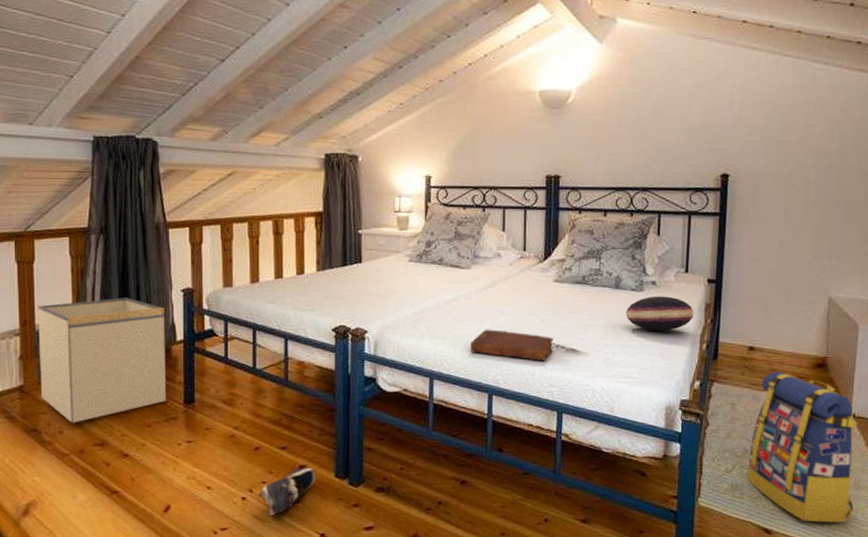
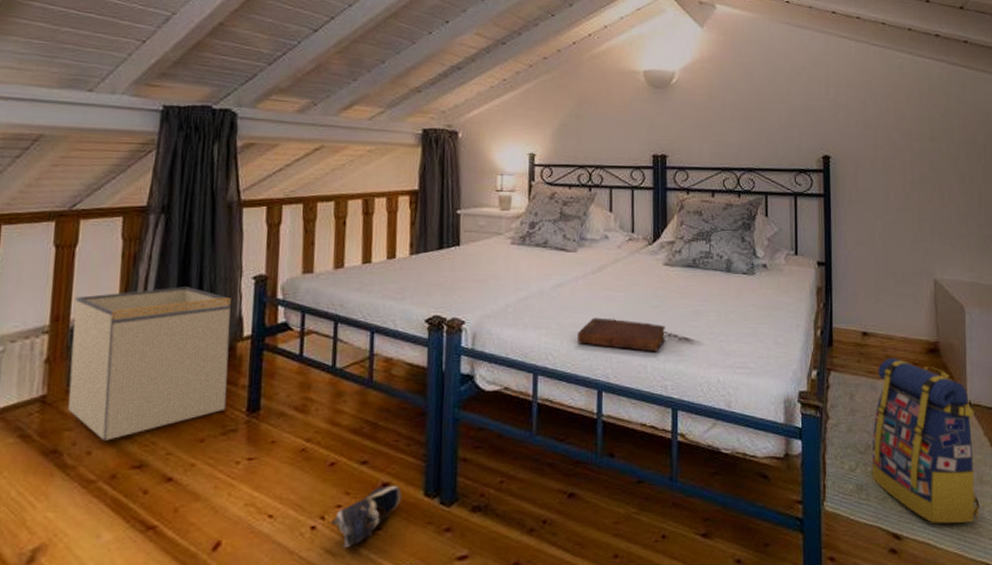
cushion: present [626,296,694,331] -> none [739,279,806,316]

